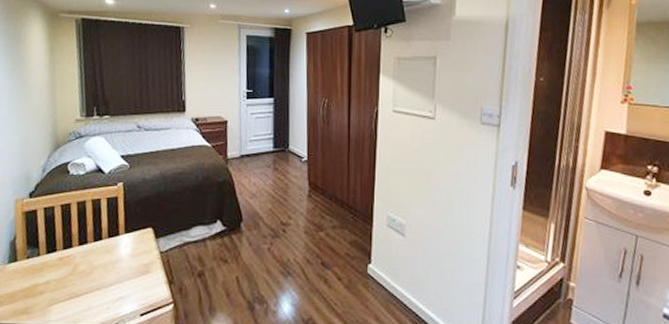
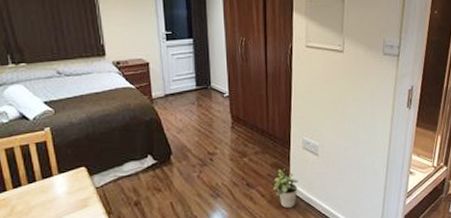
potted plant: none [350,248,382,298] -> present [272,168,299,209]

